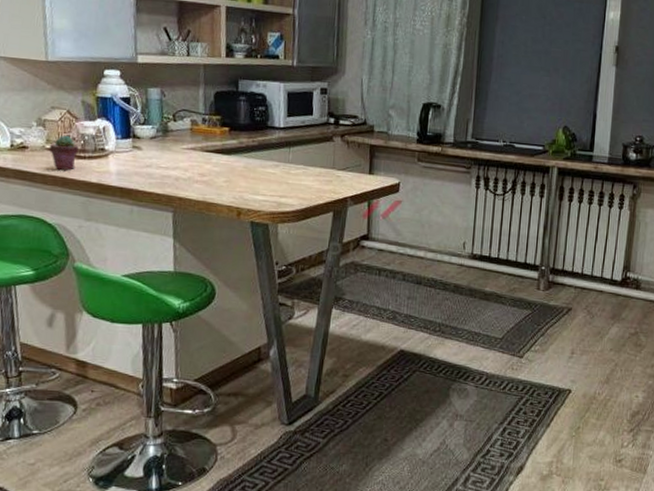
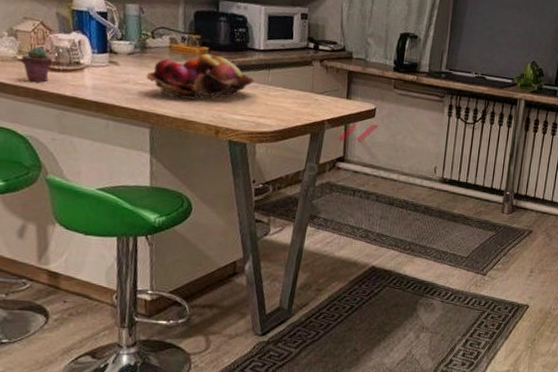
fruit basket: none [168,134,275,181] -> present [146,53,255,100]

